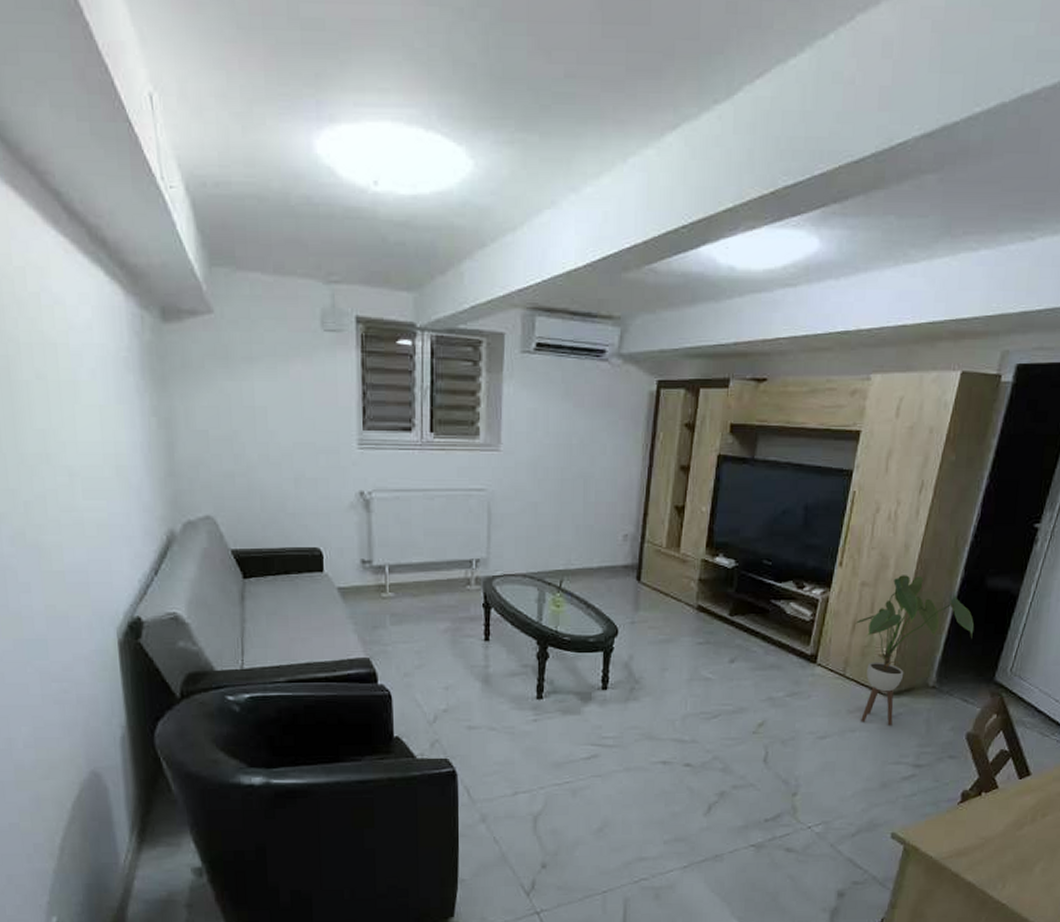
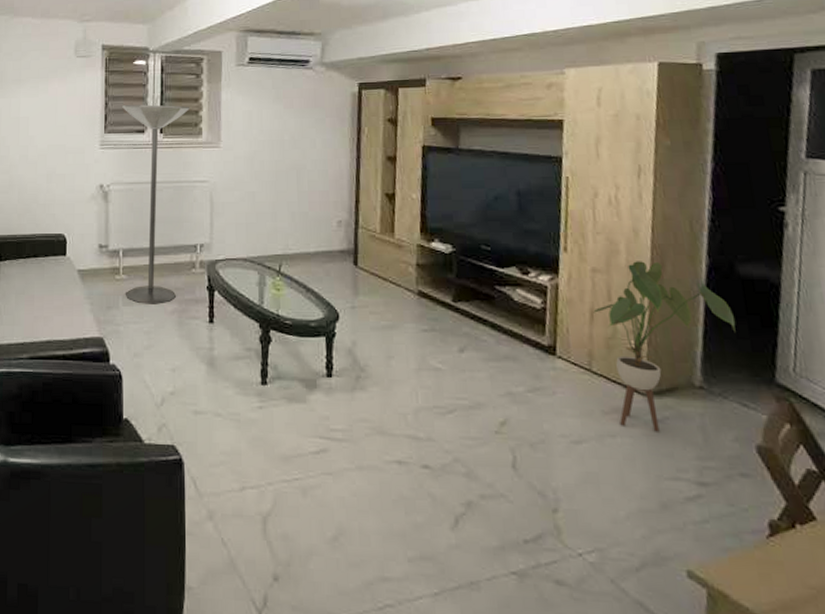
floor lamp: none [384,395,465,623] -> present [122,104,189,304]

